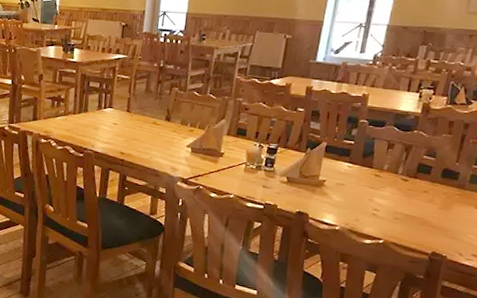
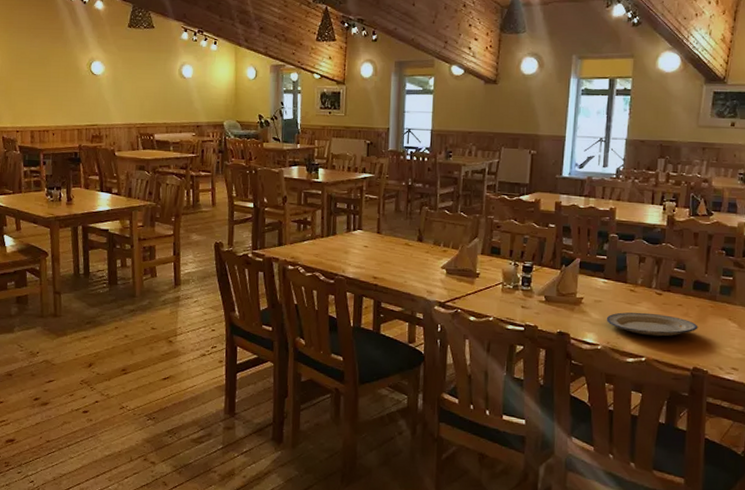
plate: none [347,196,443,221] -> present [606,312,698,337]

